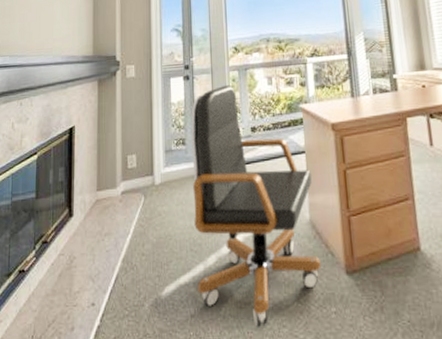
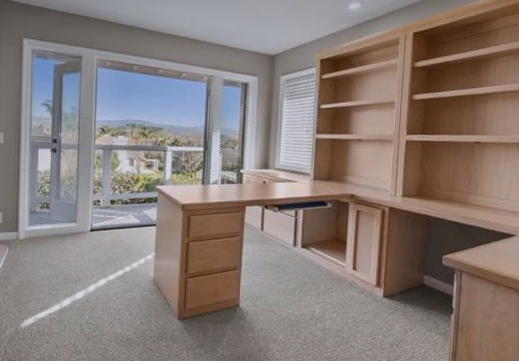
office chair: present [190,84,321,329] -> none [53,161,159,354]

